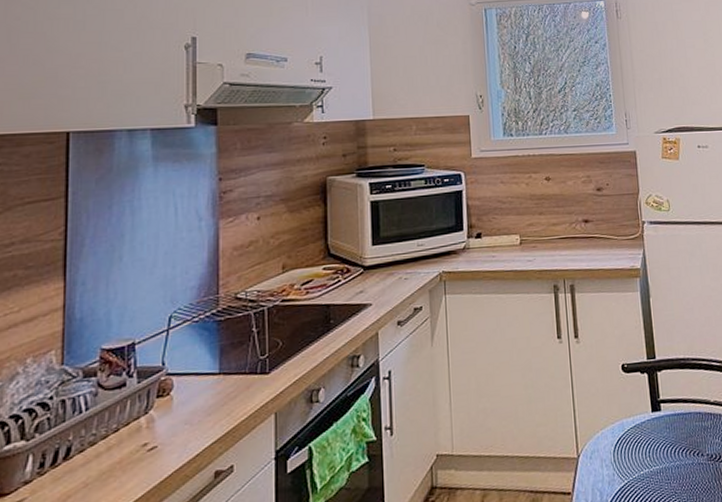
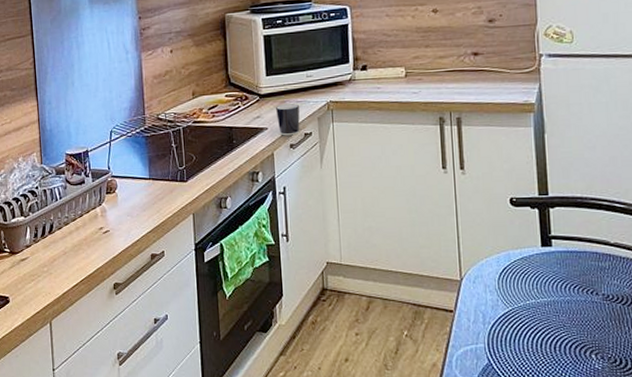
mug: none [381,275,409,312] -> present [275,104,300,136]

